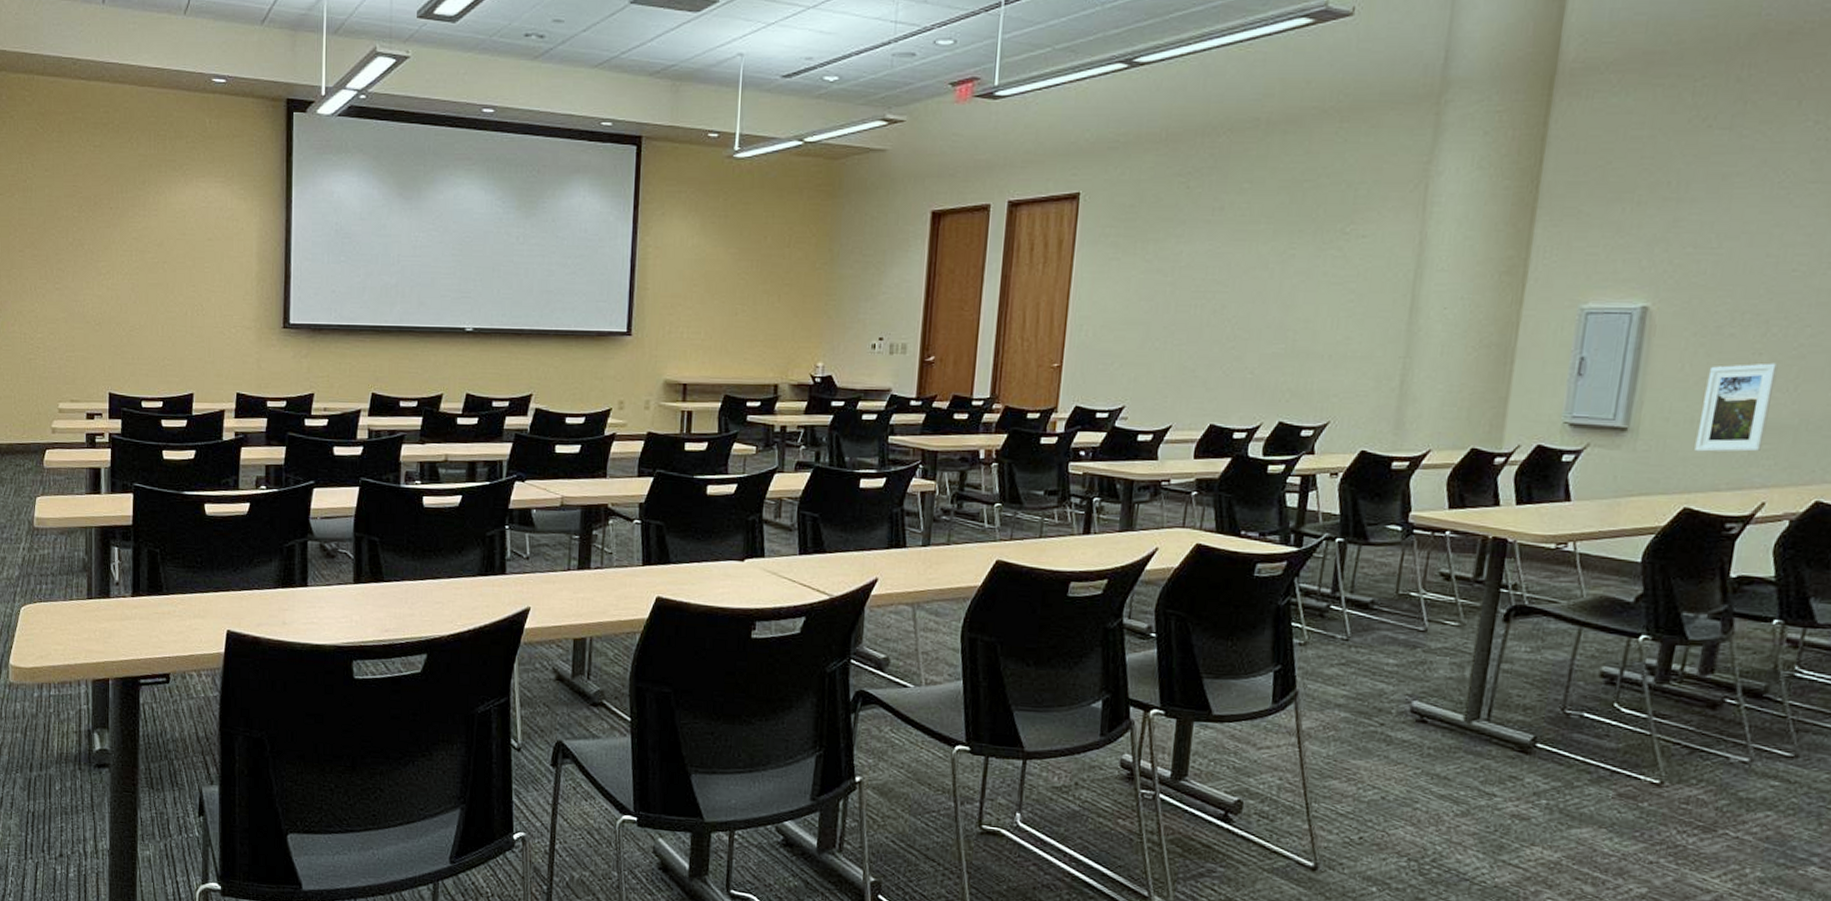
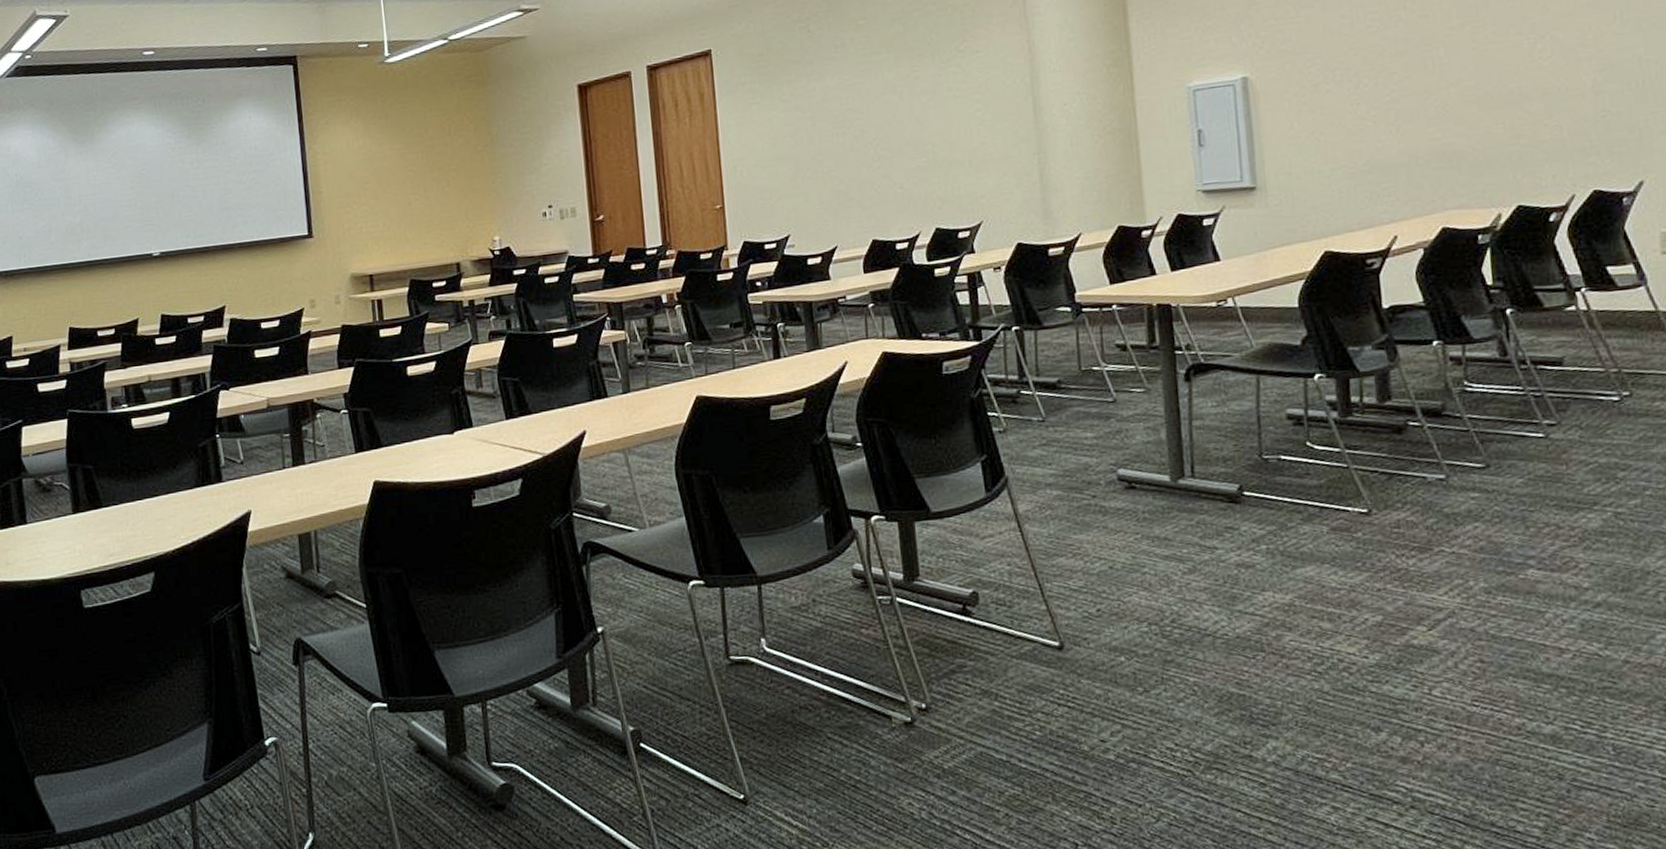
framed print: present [1694,363,1778,452] -> none [1316,109,1382,199]

